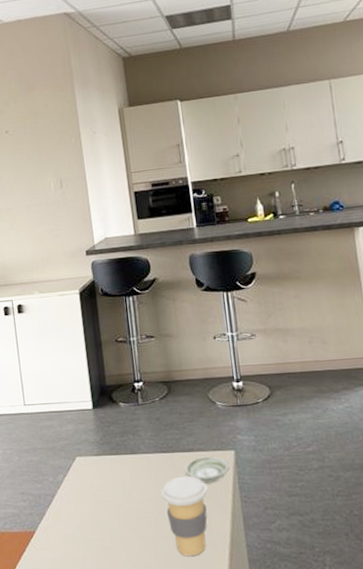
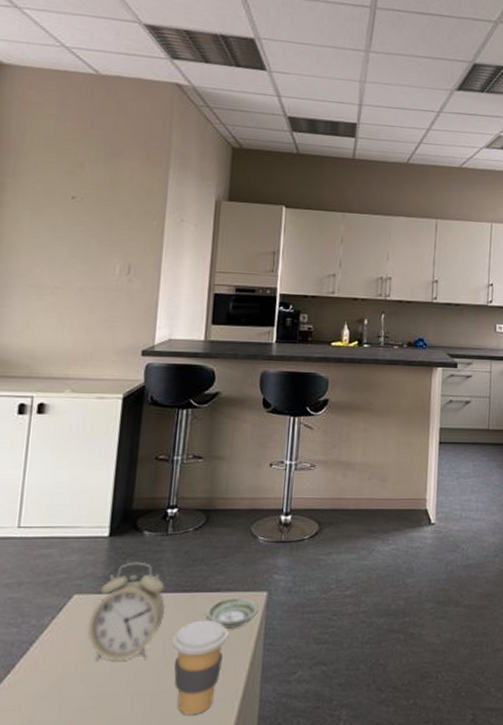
alarm clock: none [91,428,150,511] -> present [87,561,165,661]

